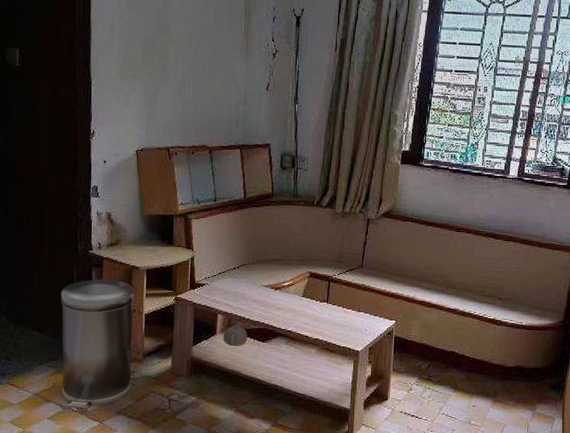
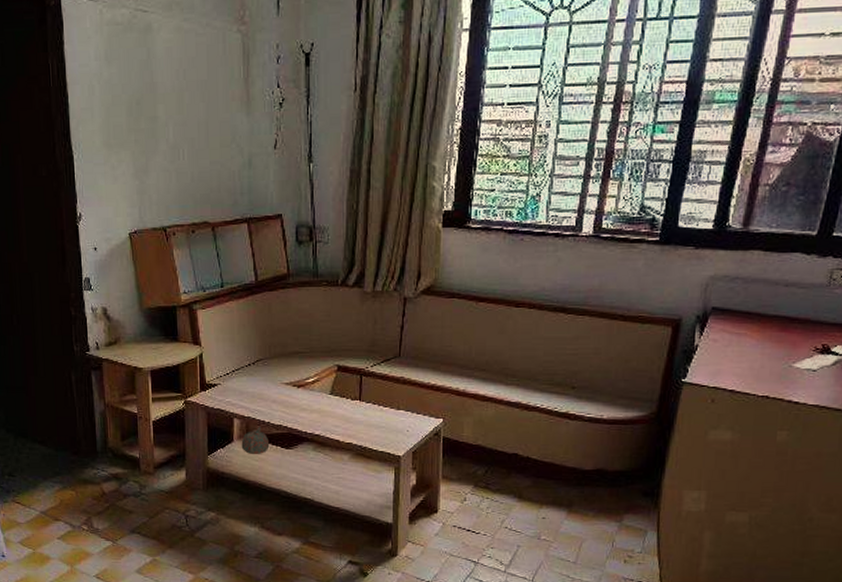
pedal bin: present [60,279,134,409] -> none [60,384,143,528]

